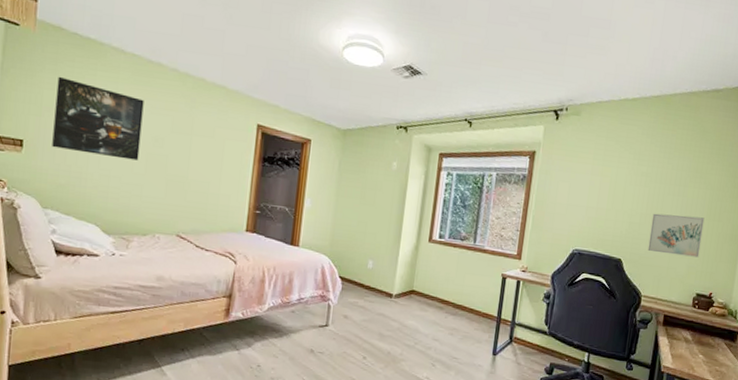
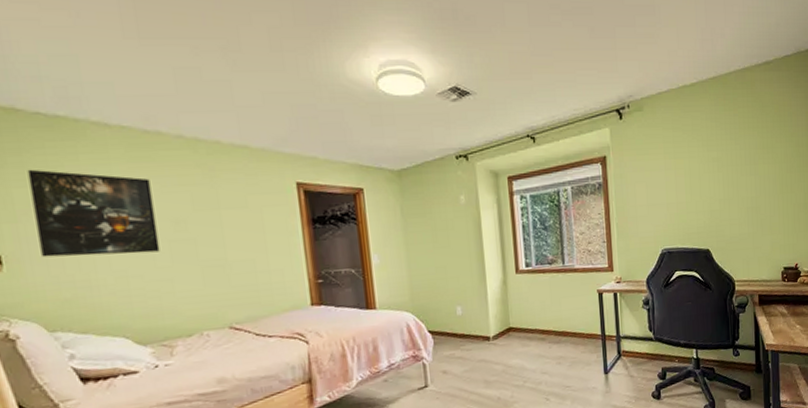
wall art: present [647,213,705,258] -> none [730,192,780,236]

